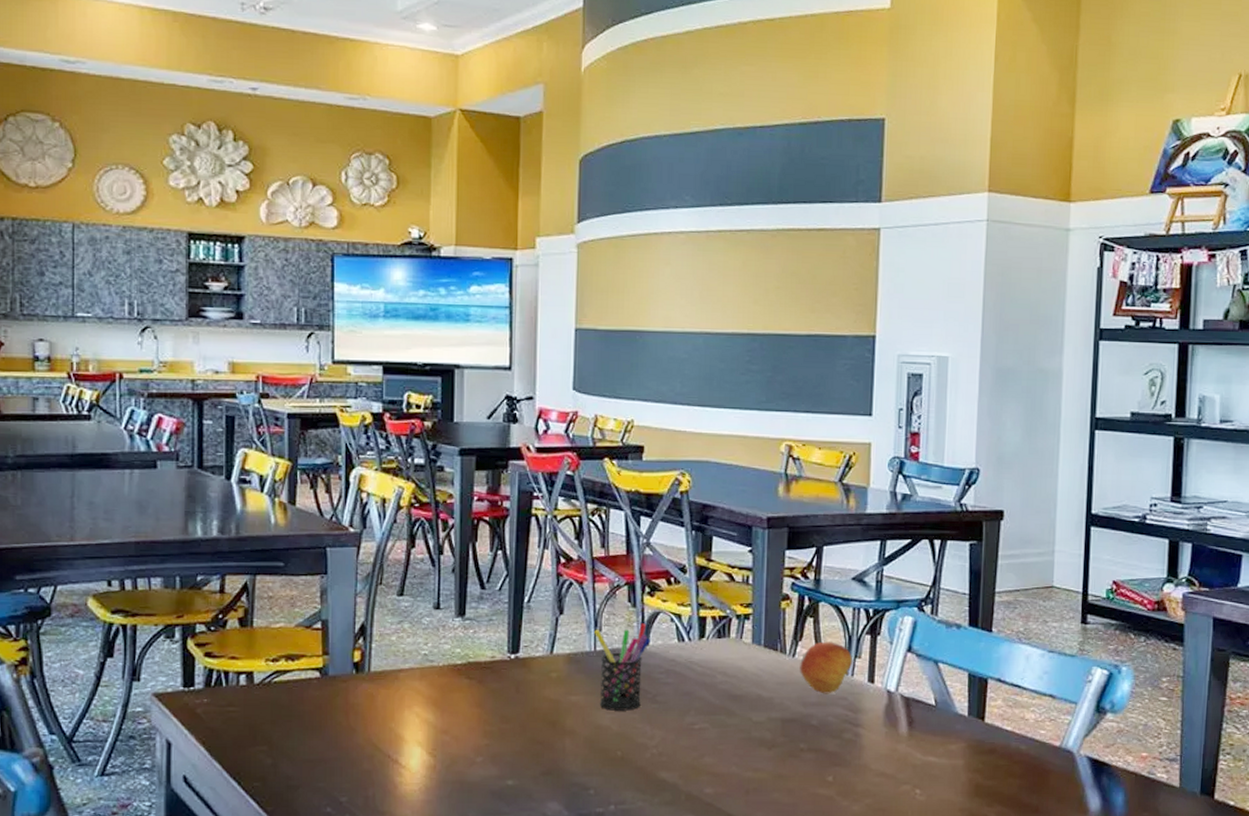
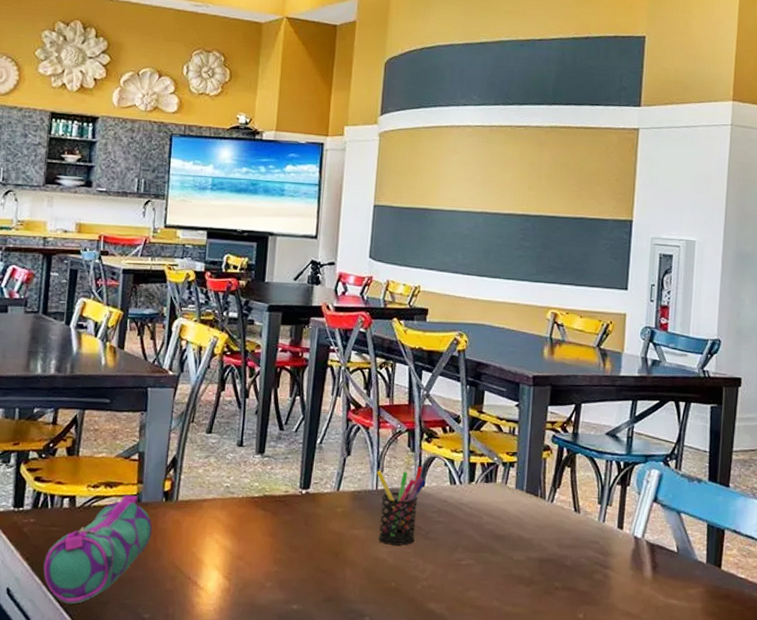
pencil case: none [223,668,344,791] -> present [43,495,153,605]
fruit: present [800,641,853,694] -> none [557,489,605,538]

